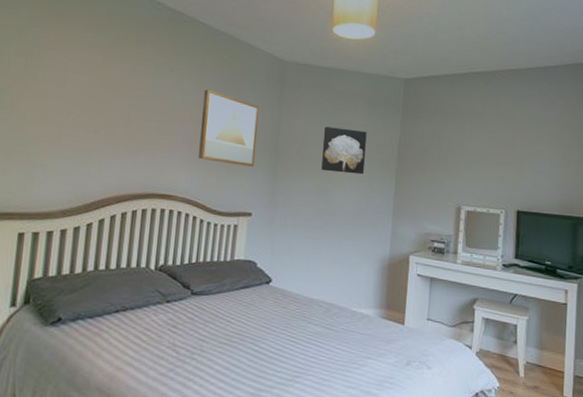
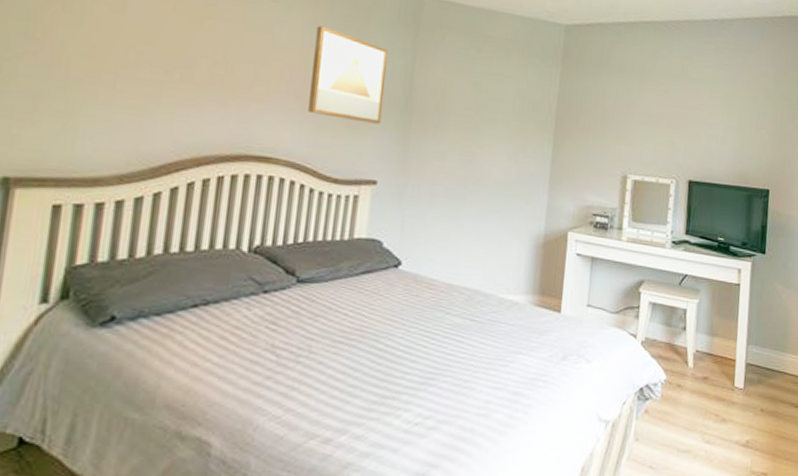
wall art: present [321,126,367,175] -> none [464,77,520,137]

